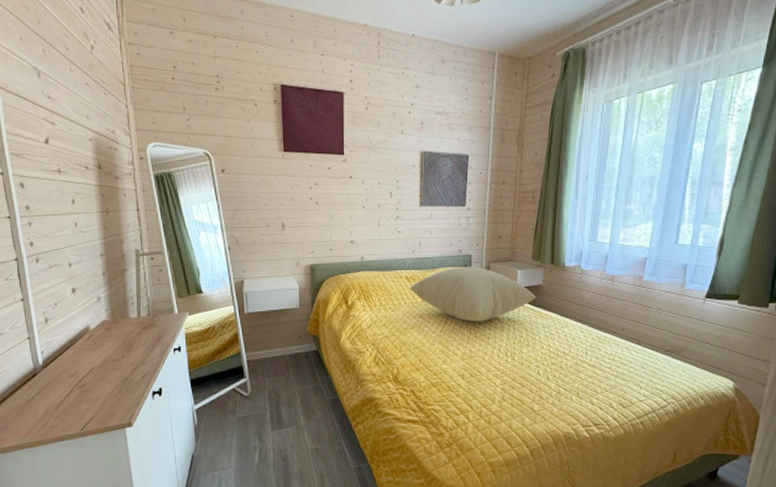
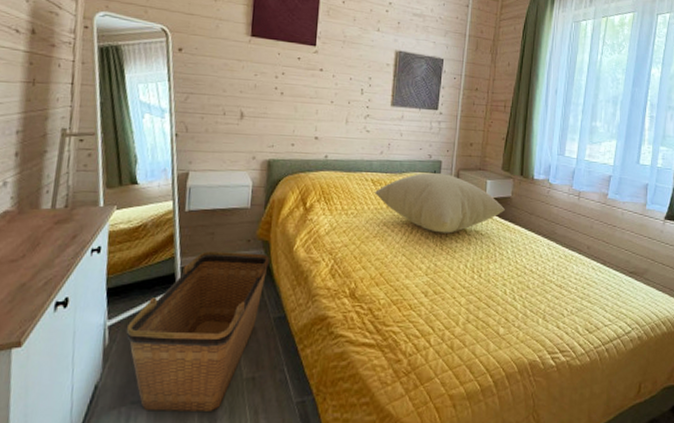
bicycle basket: none [209,347,321,475] -> present [126,251,270,411]

